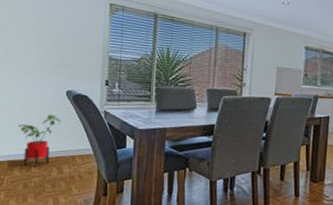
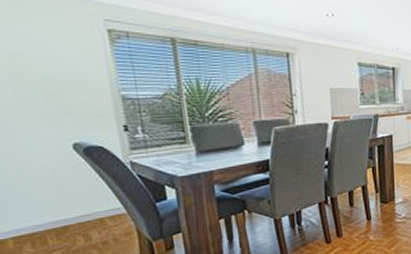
house plant: present [18,114,61,168] -> none [14,174,75,241]

